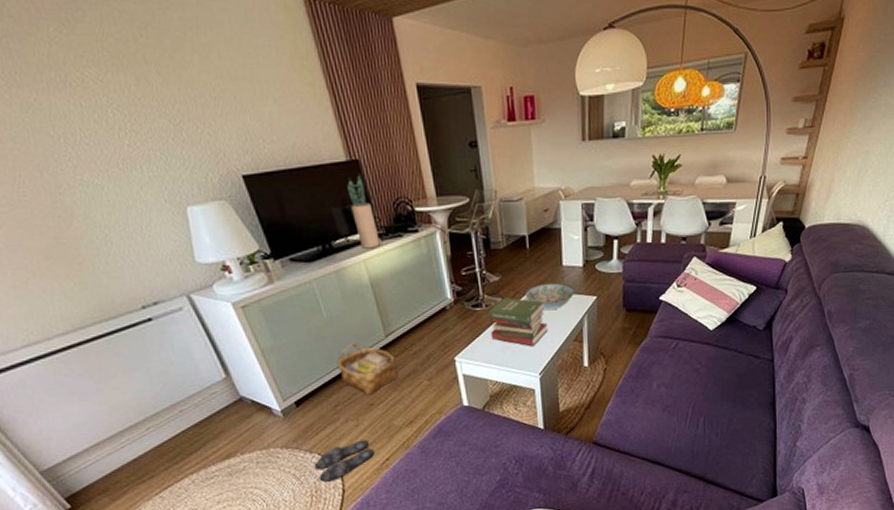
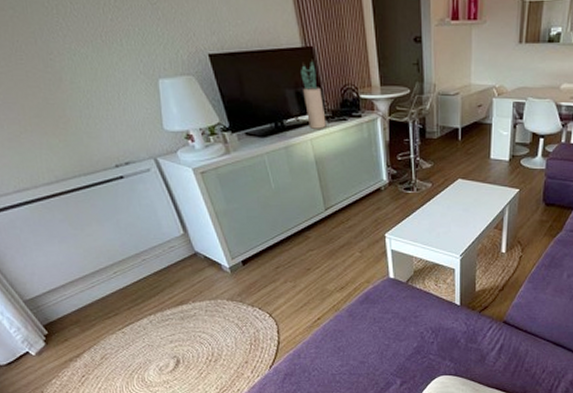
slippers: present [314,440,374,482] -> none [254,300,308,333]
woven basket: present [337,343,398,395] -> none [280,213,334,260]
books: present [489,297,548,347] -> none [419,183,472,231]
decorative bowl: present [524,282,575,311] -> none [453,173,499,199]

